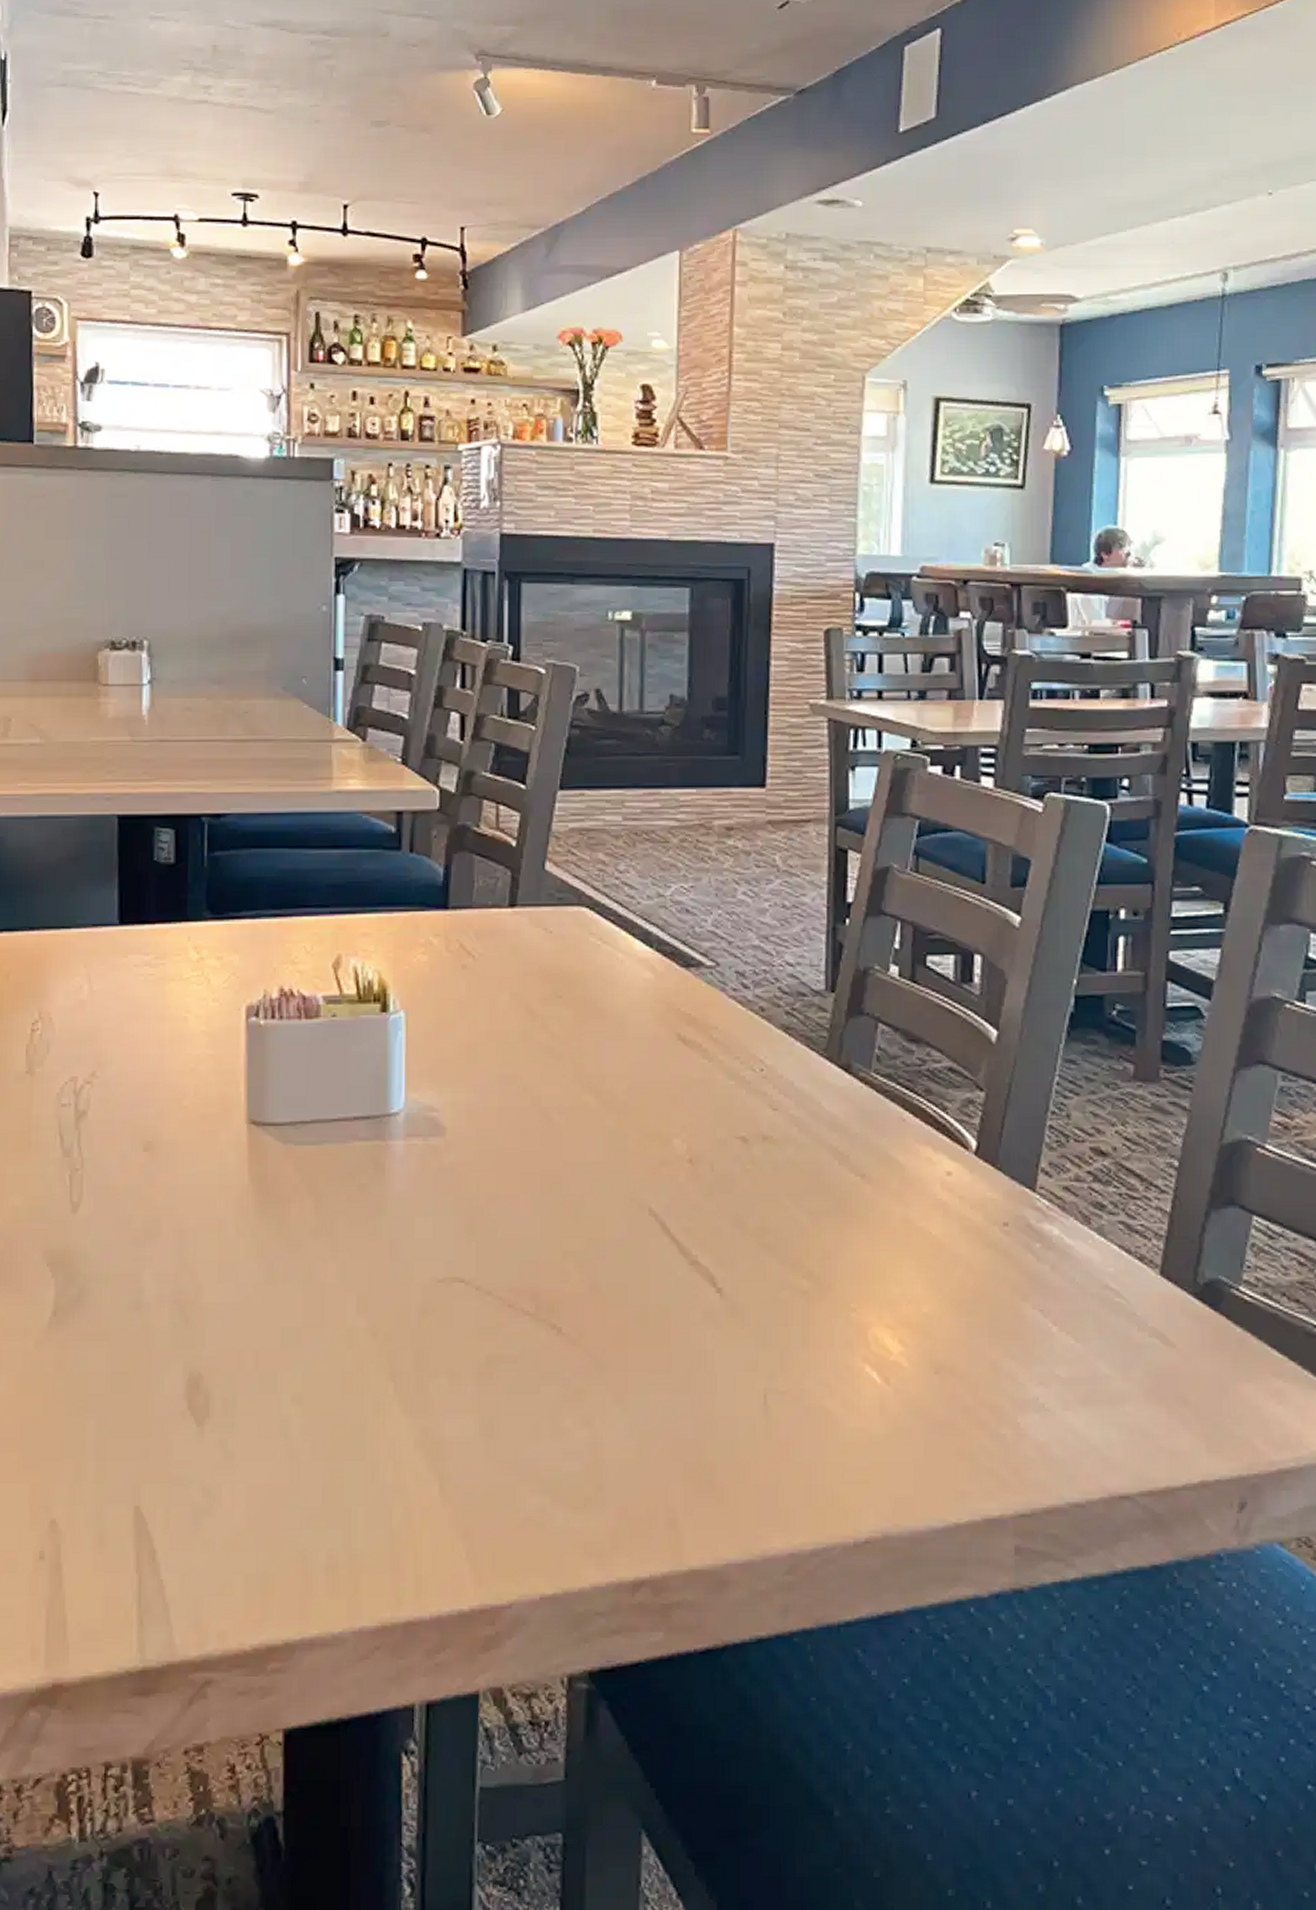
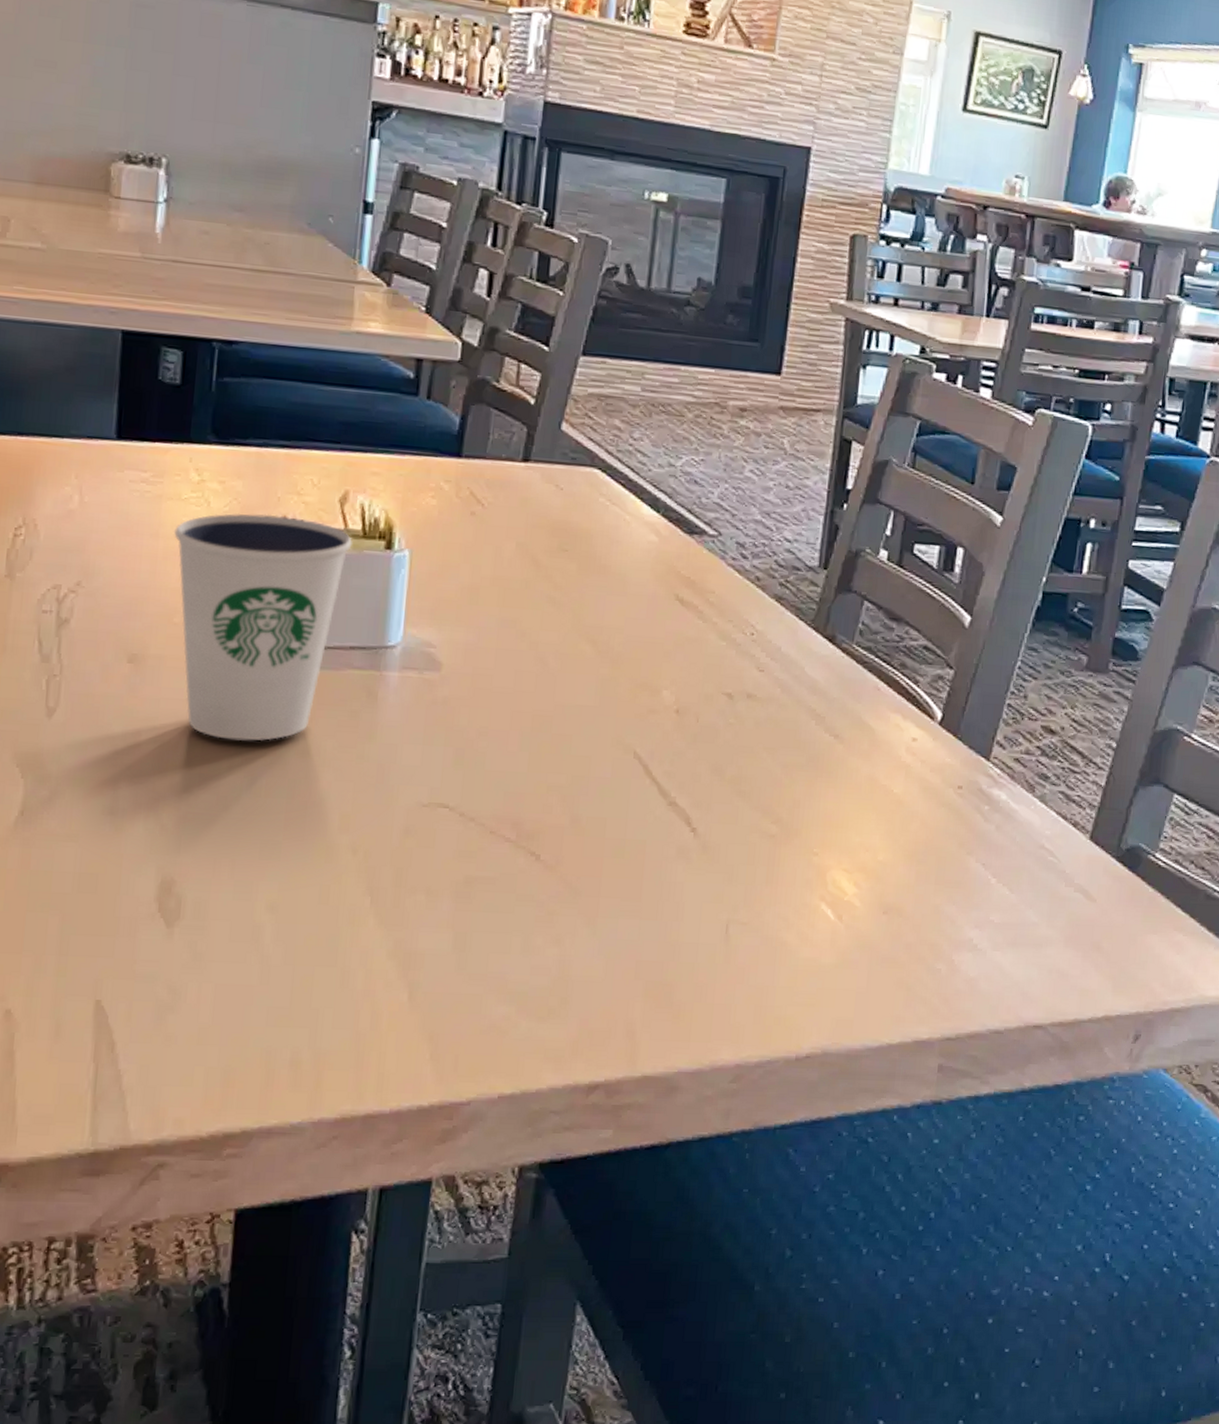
dixie cup: none [177,986,348,1224] -> present [173,513,352,741]

